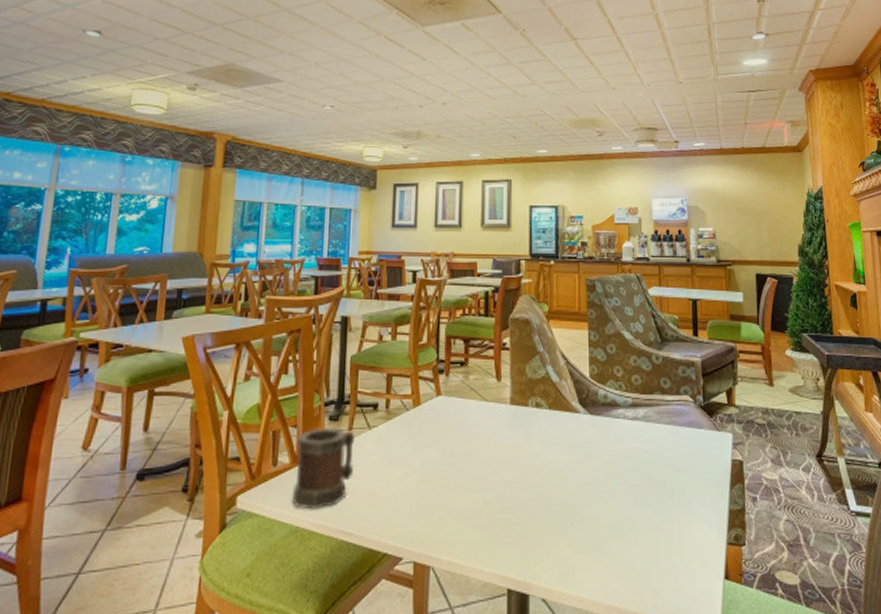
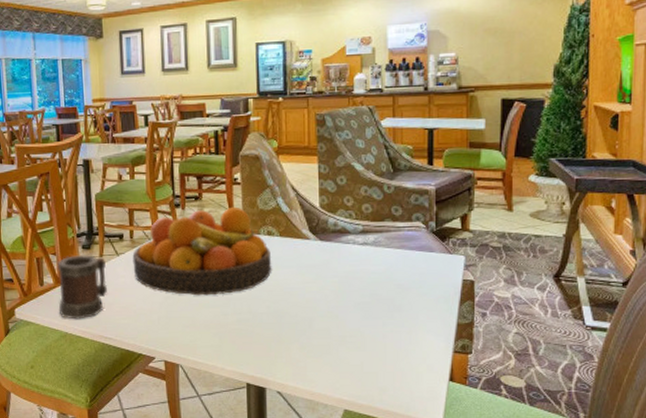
fruit bowl: none [386,374,540,479] -> present [132,206,272,296]

